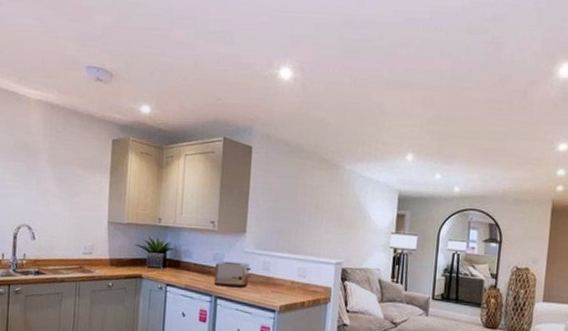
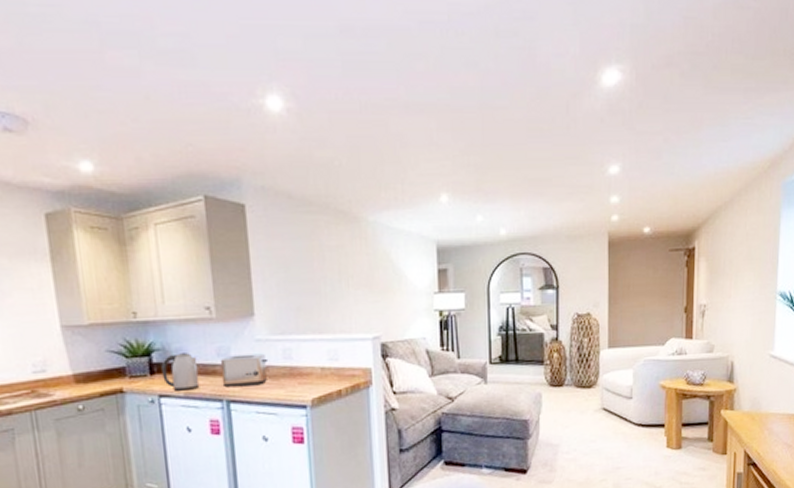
kettle: none [171,254,199,285] -> present [161,353,200,392]

